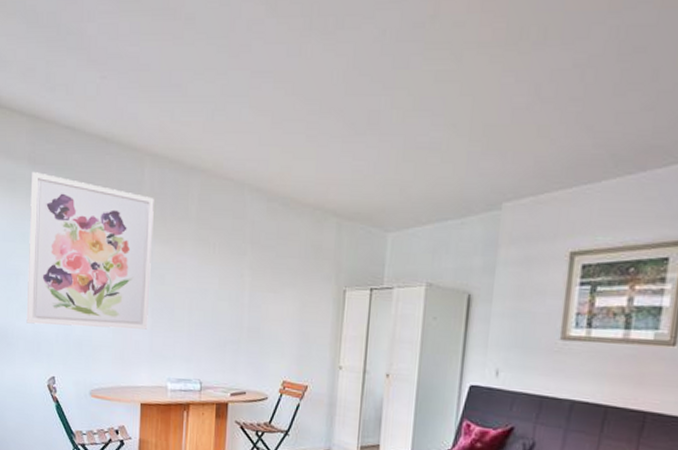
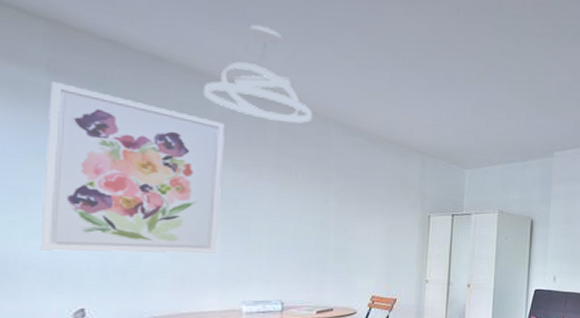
pendant light: none [138,90,230,192] -> present [204,24,313,124]

